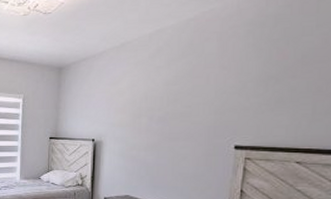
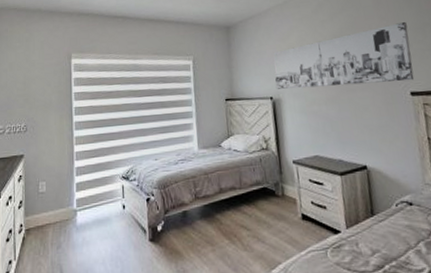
wall art: none [99,72,249,135] -> present [273,21,415,90]

